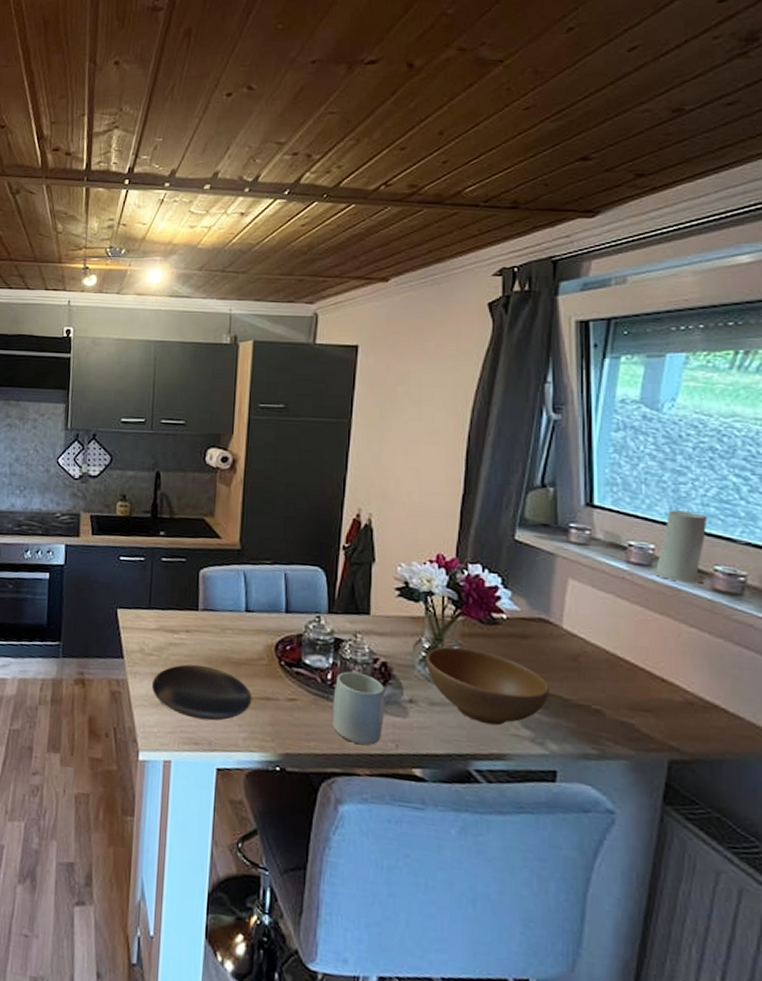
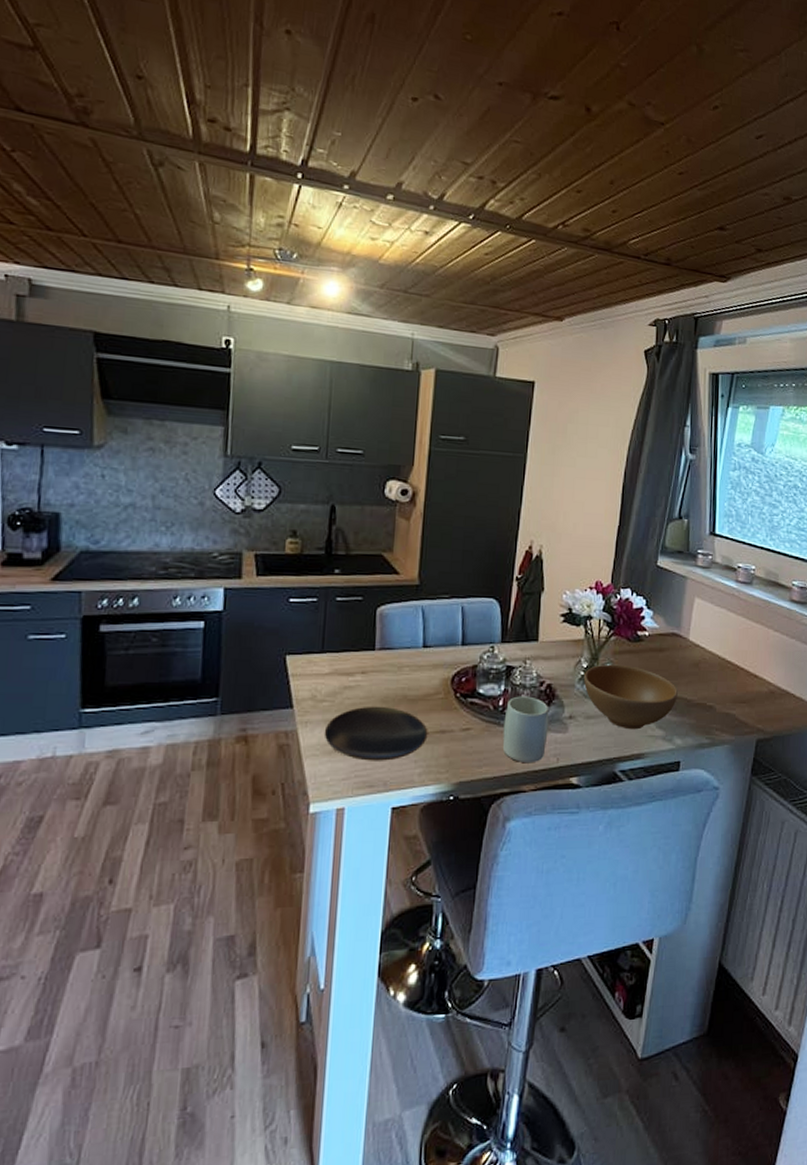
candle: present [650,510,708,584] -> none [751,537,790,596]

